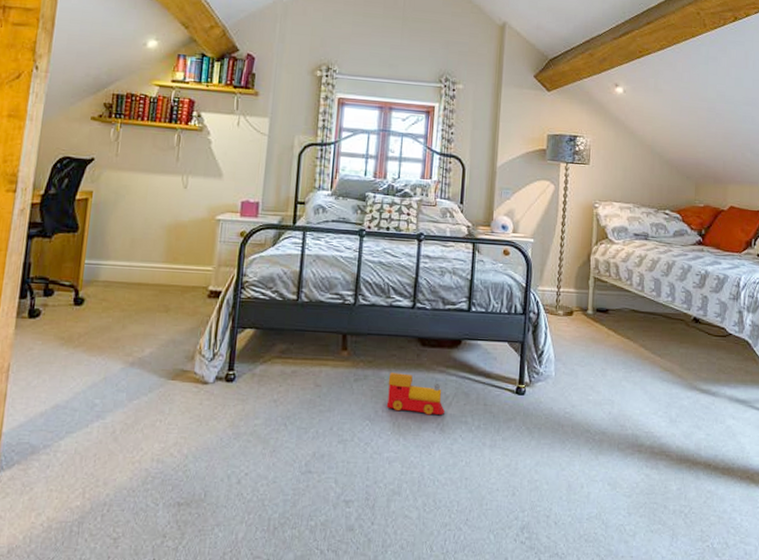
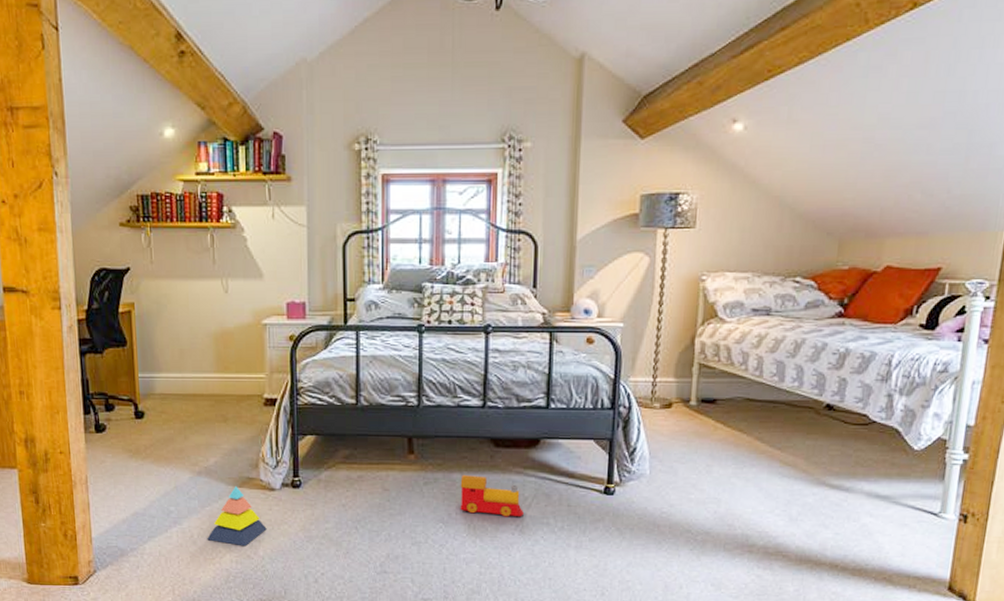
stacking toy: none [130,379,195,444] -> present [207,486,267,547]

